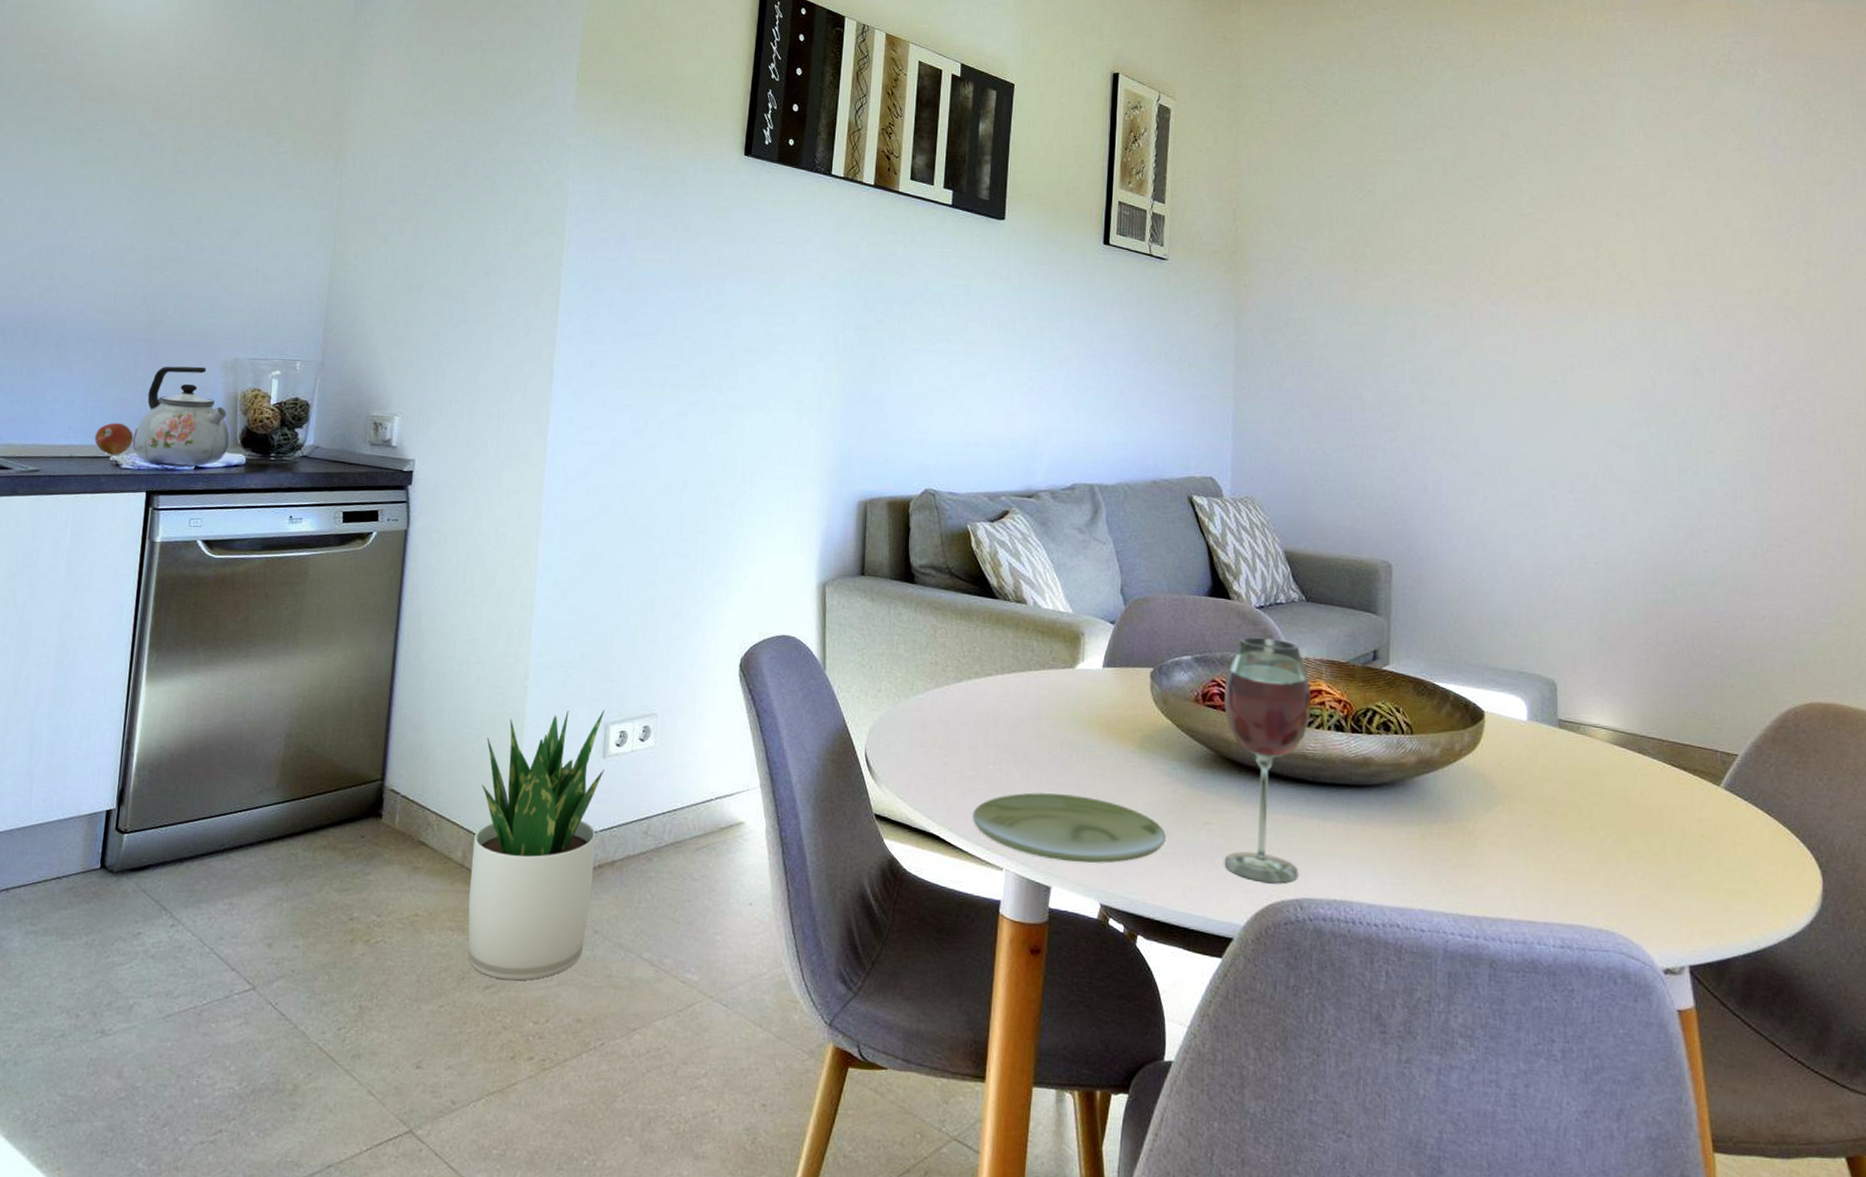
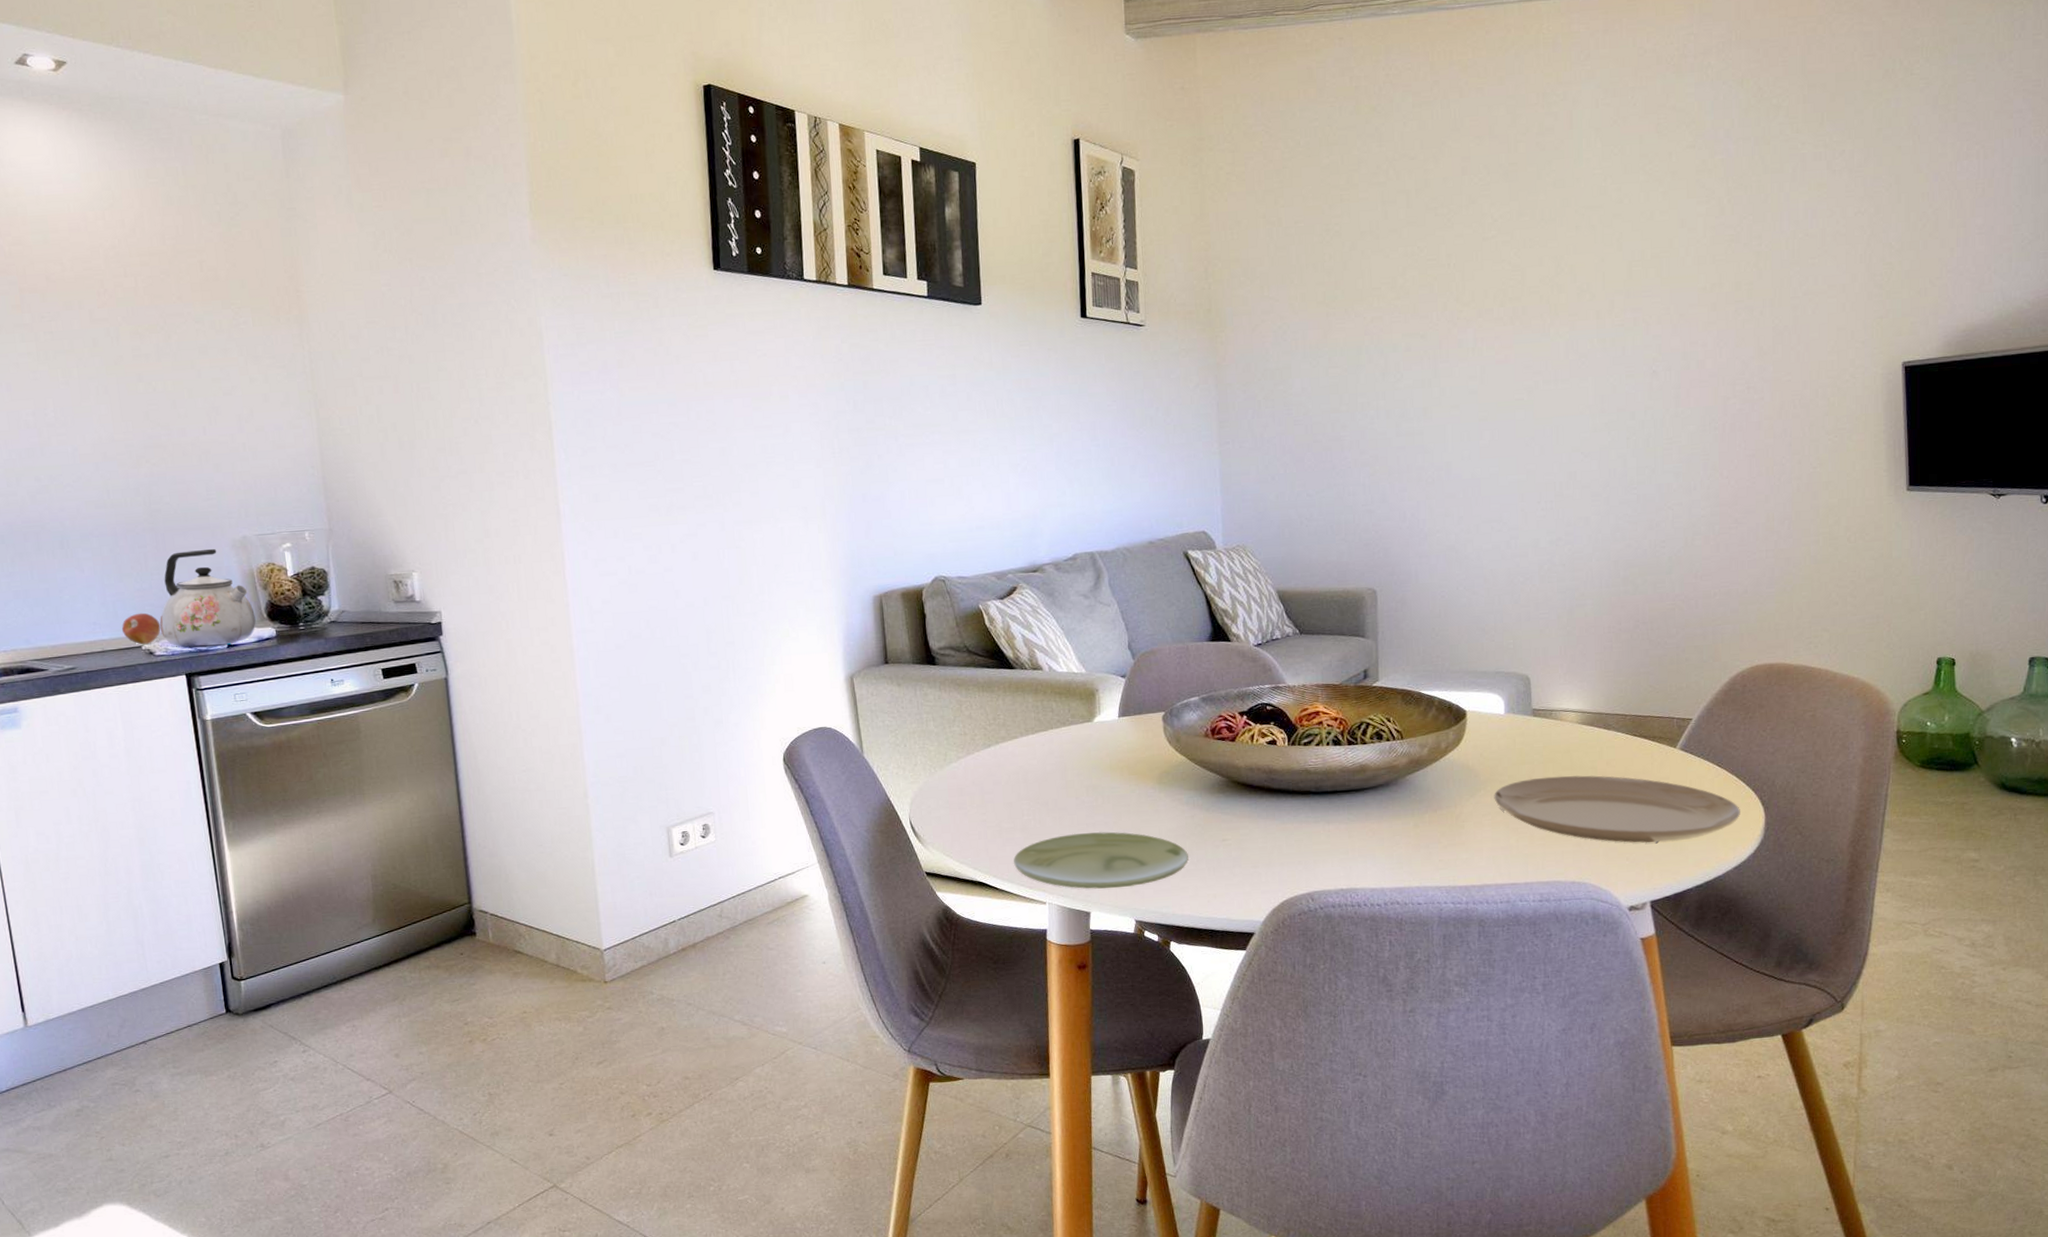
planter: present [468,709,605,981] -> none [559,815,680,1055]
wineglass: present [1223,637,1312,883] -> none [1230,671,1311,883]
plate: none [1512,799,1794,898] -> present [1494,775,1740,844]

